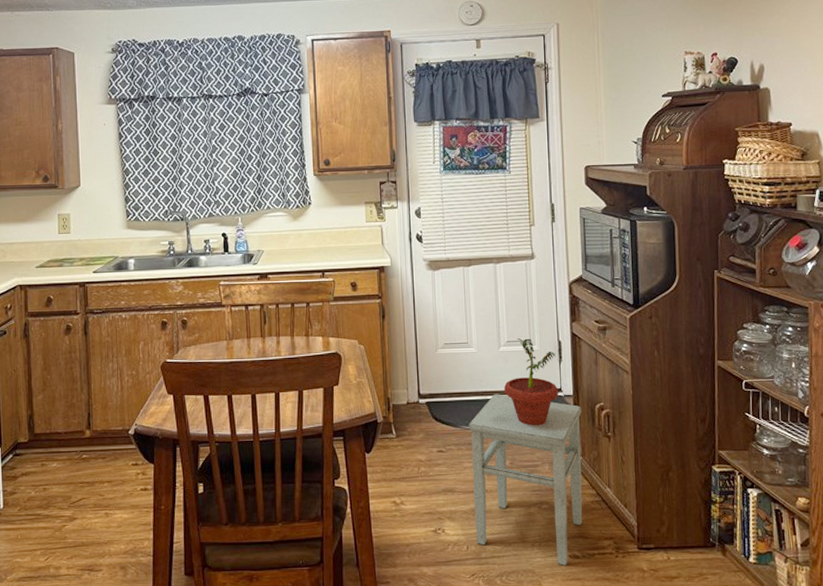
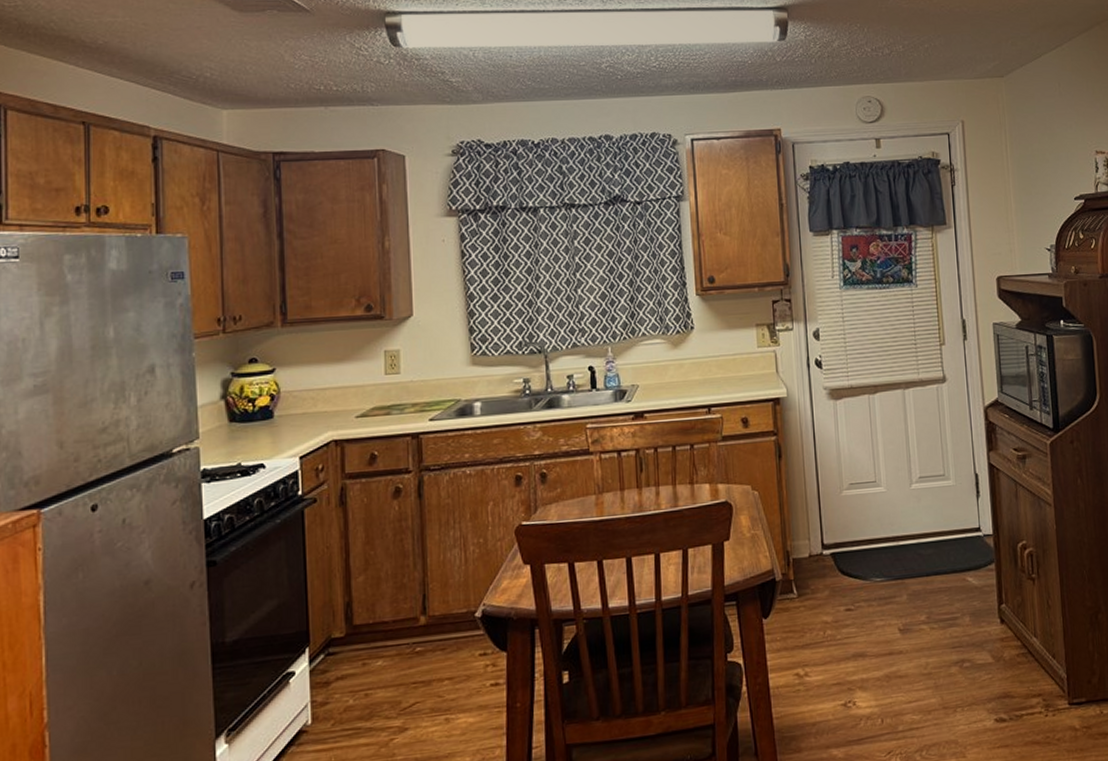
stool: present [469,394,583,566] -> none [880,538,1008,732]
potted plant: present [504,338,559,426] -> none [918,472,978,573]

